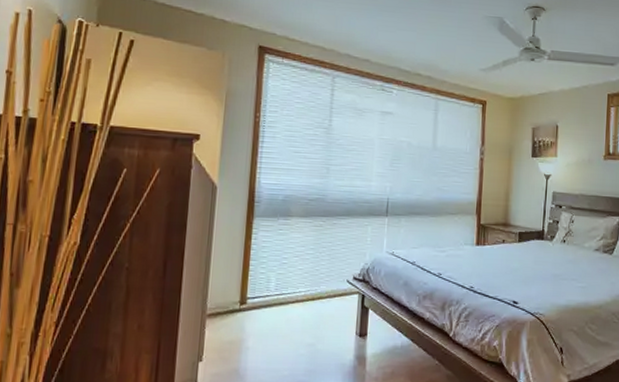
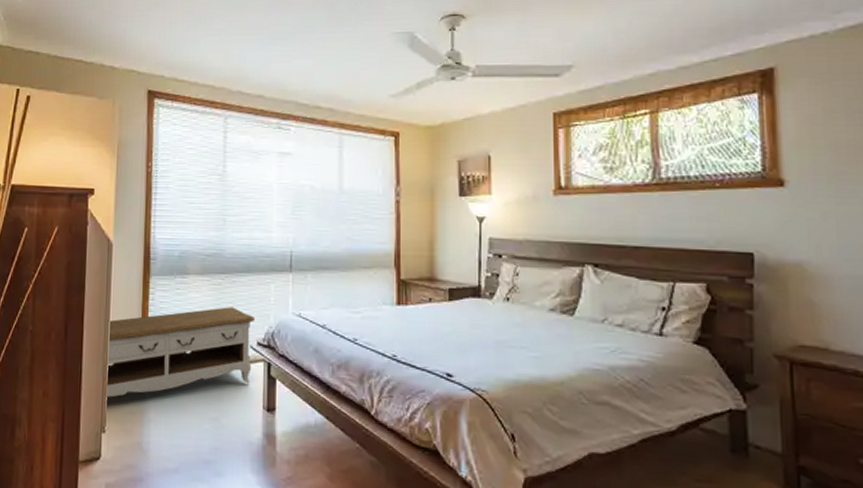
storage bench: none [203,246,352,329] -> present [105,307,255,398]

